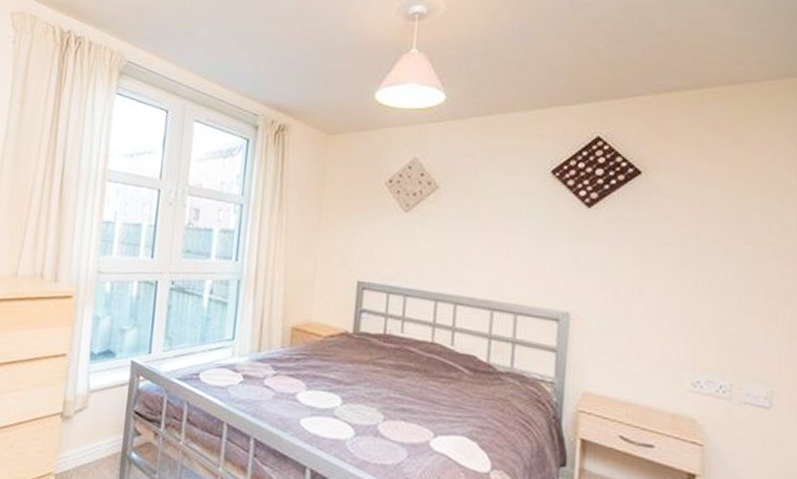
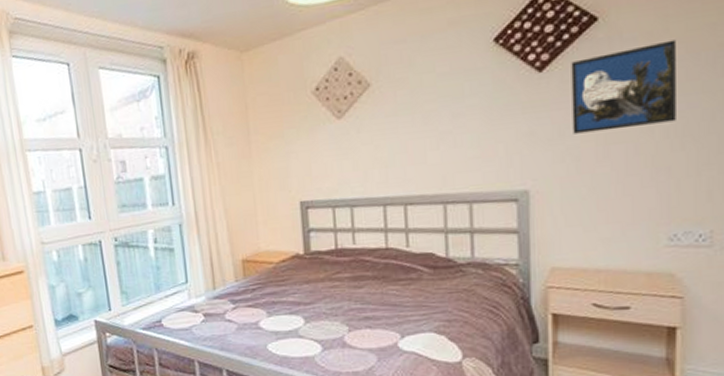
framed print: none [613,203,705,276] -> present [571,39,676,134]

